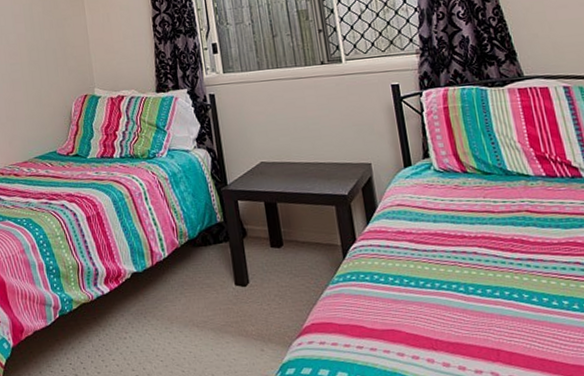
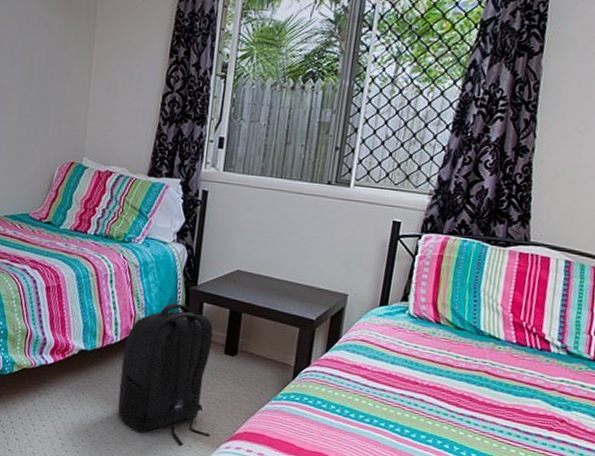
backpack: none [173,206,280,352] -> present [118,303,213,446]

